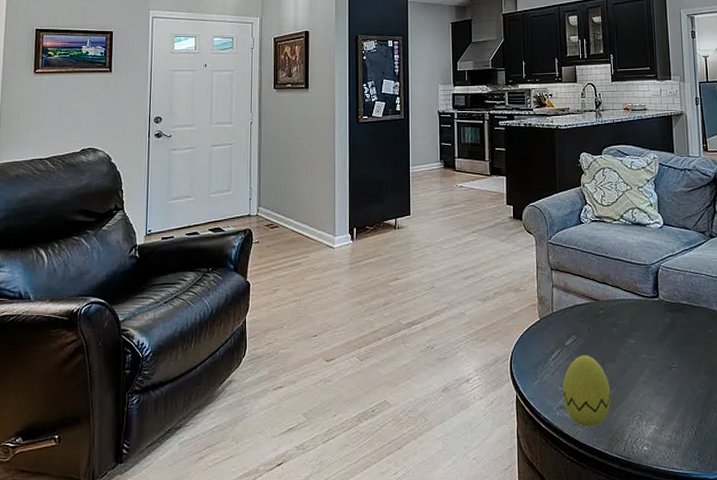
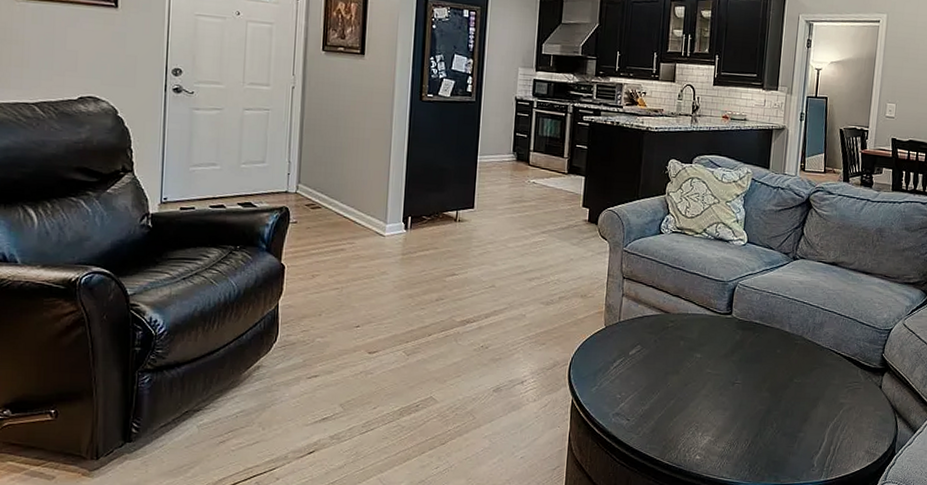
decorative egg: present [562,355,611,427] -> none [620,365,671,434]

